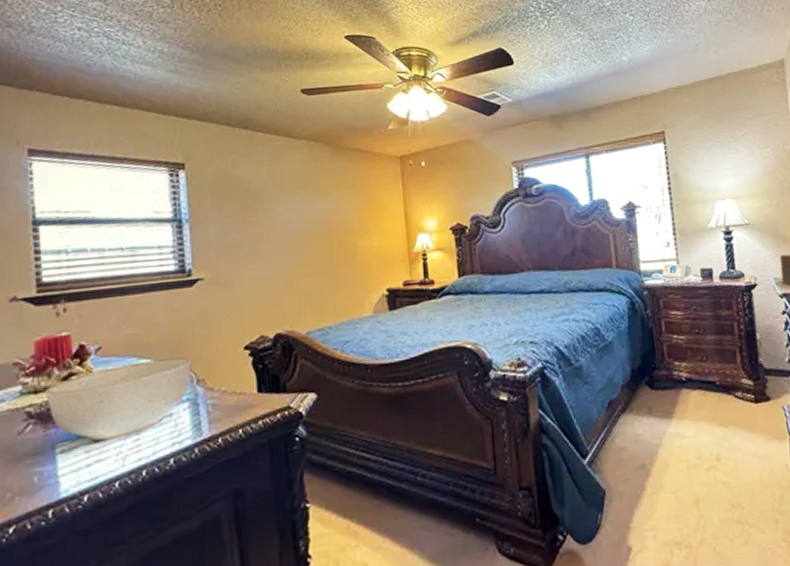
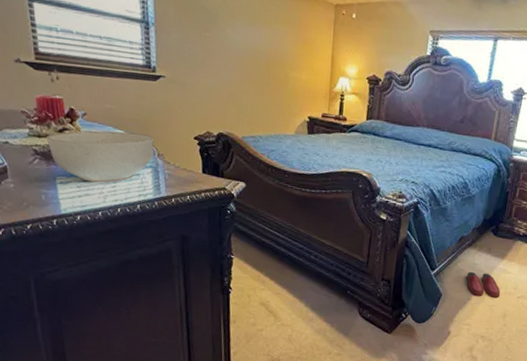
slippers: none [630,444,682,482] -> present [466,271,500,298]

